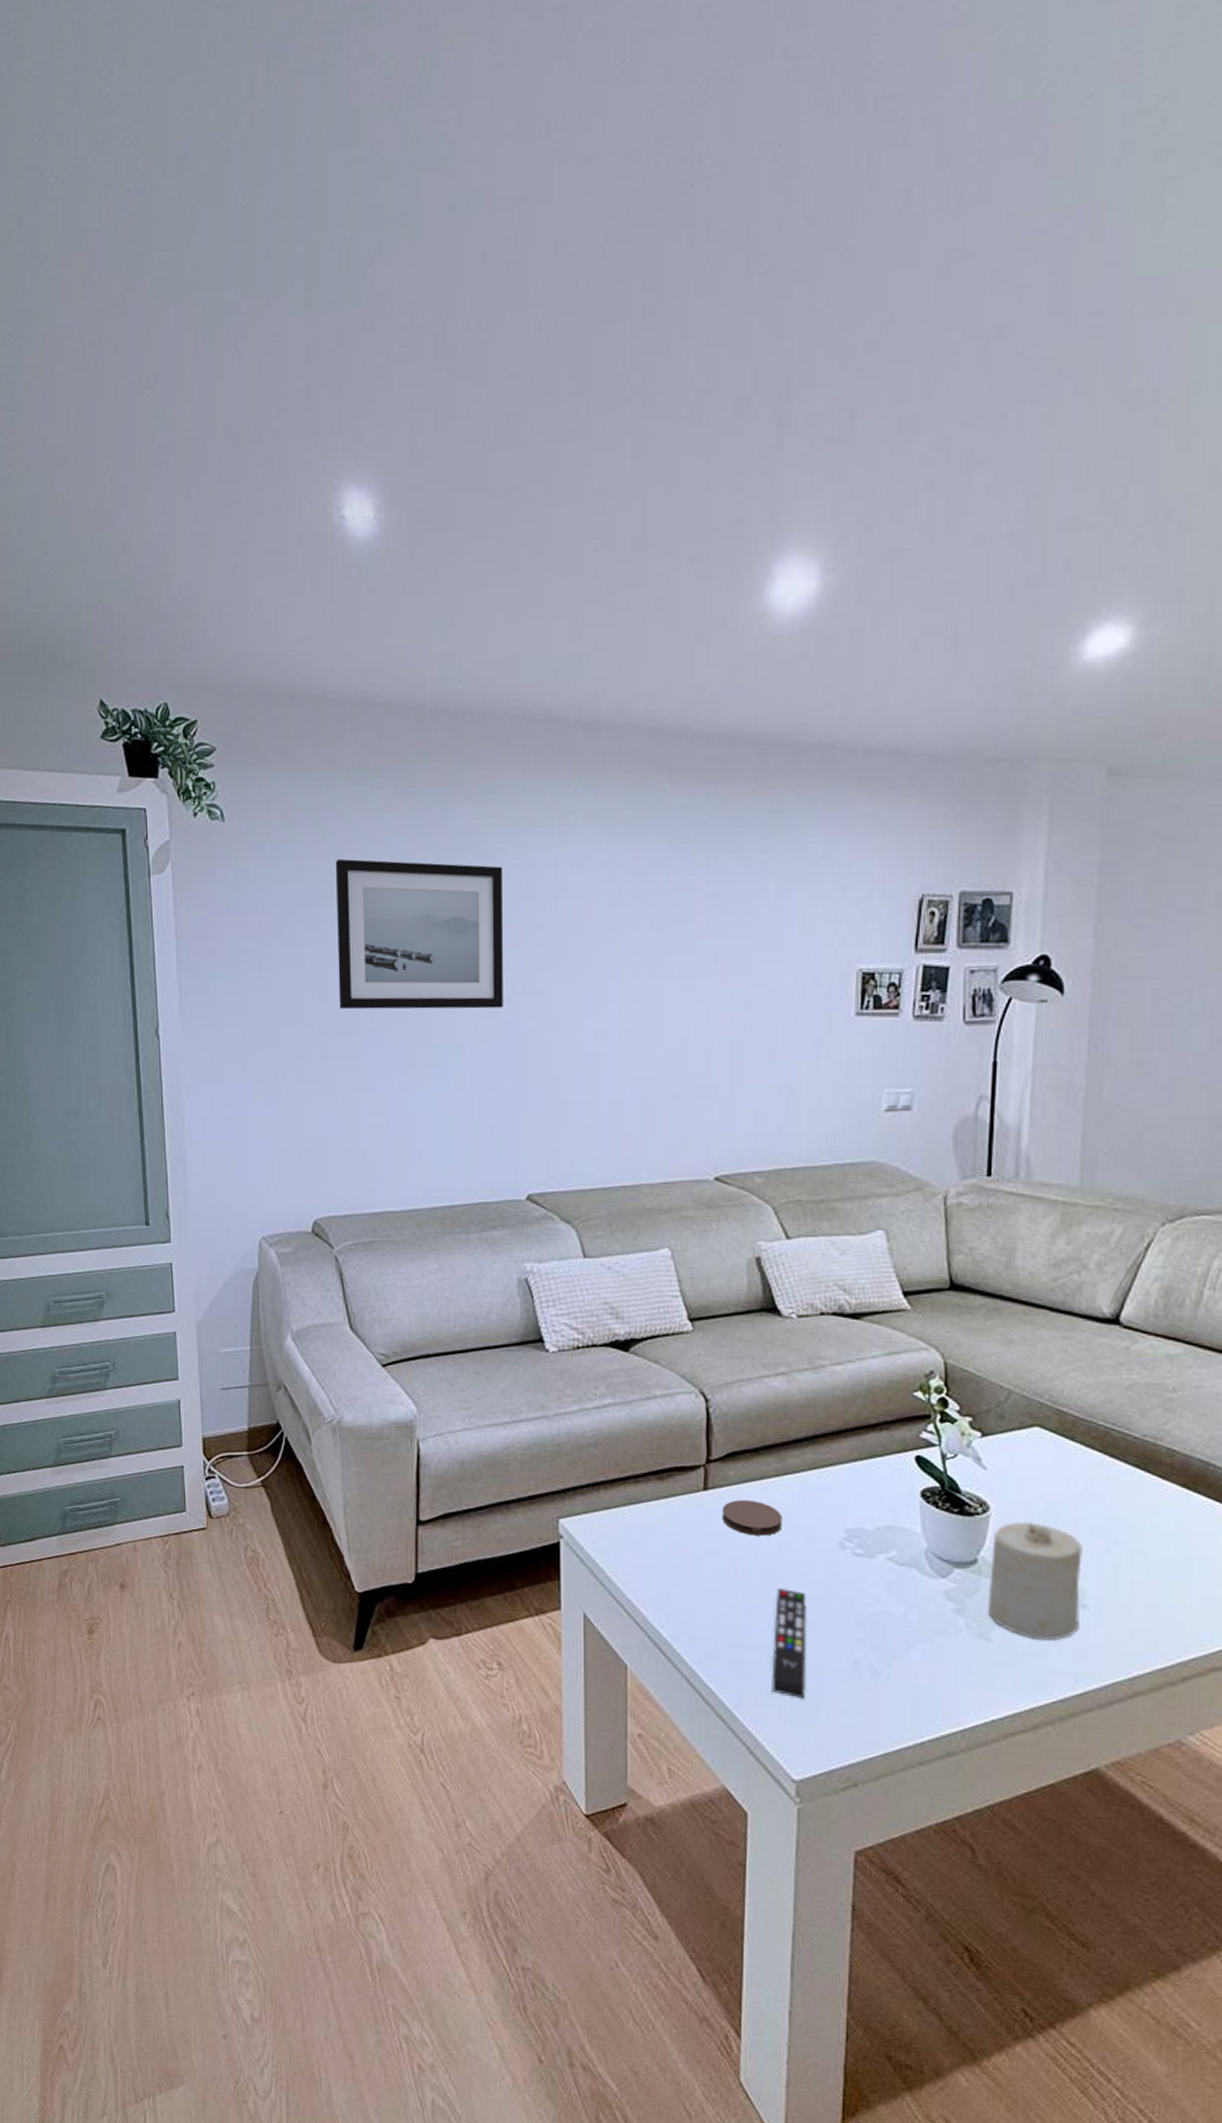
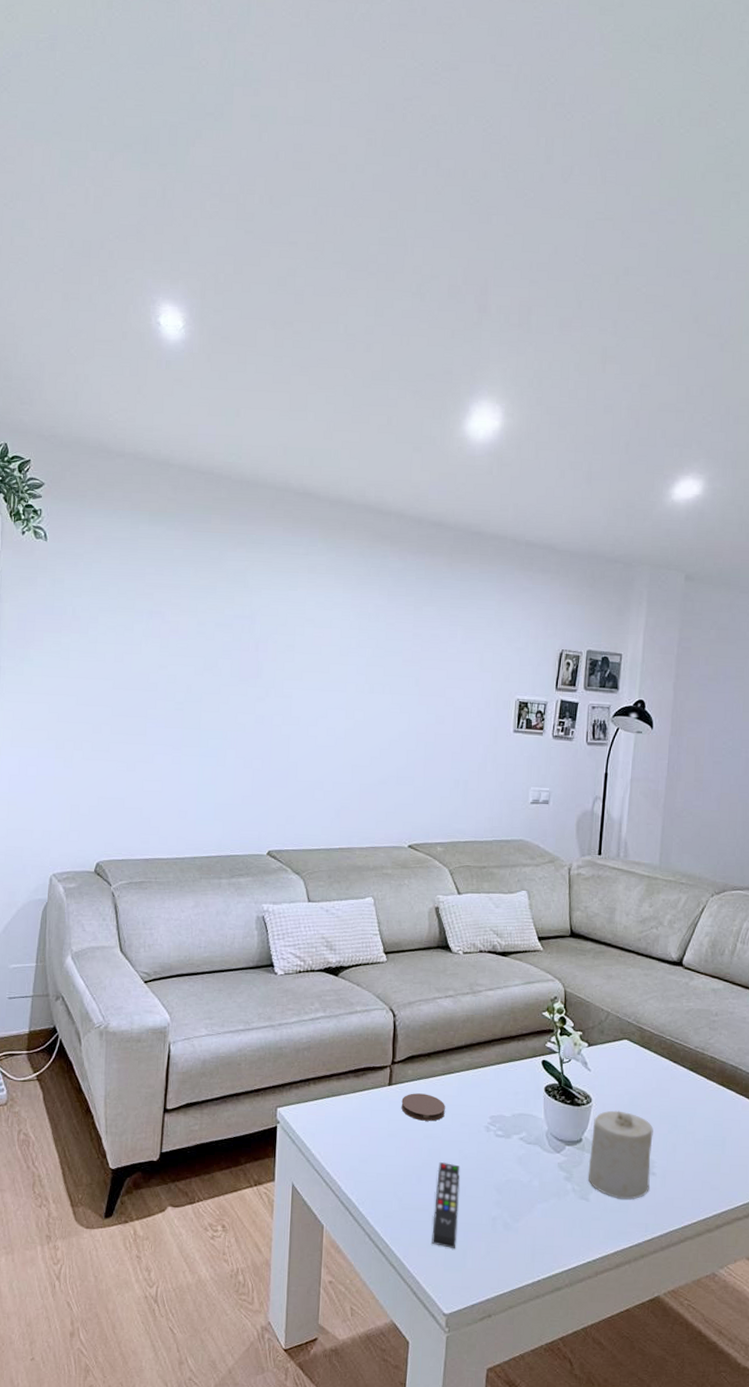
wall art: present [335,858,504,1010] -> none [129,579,265,706]

